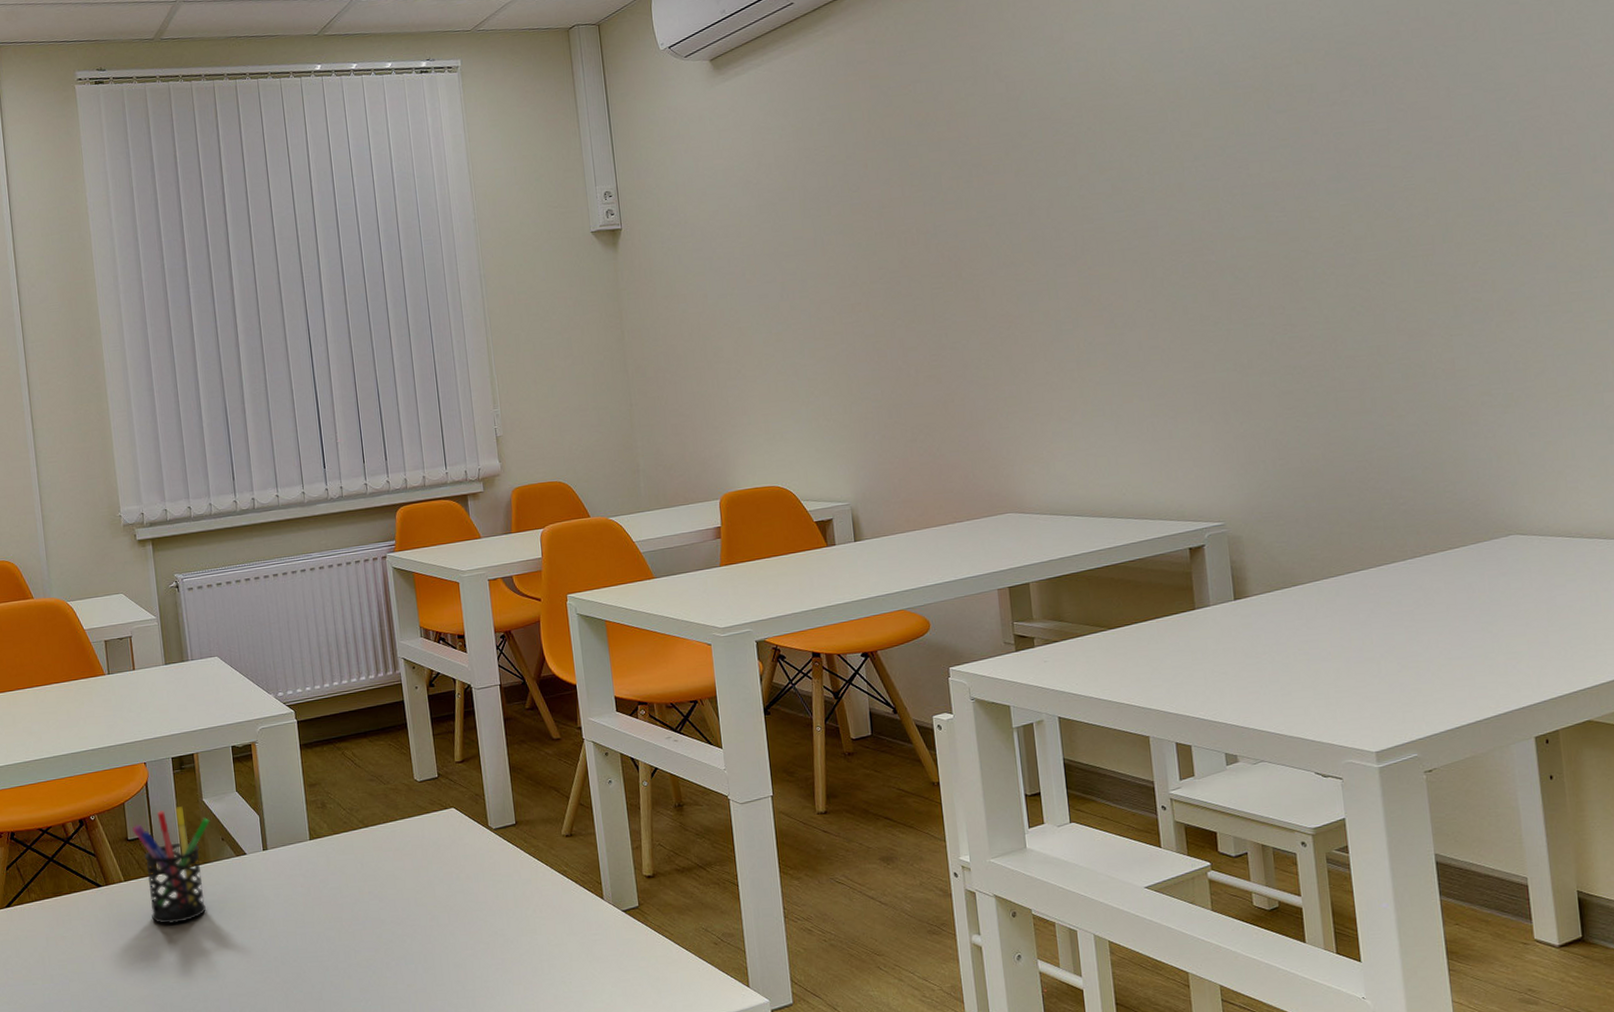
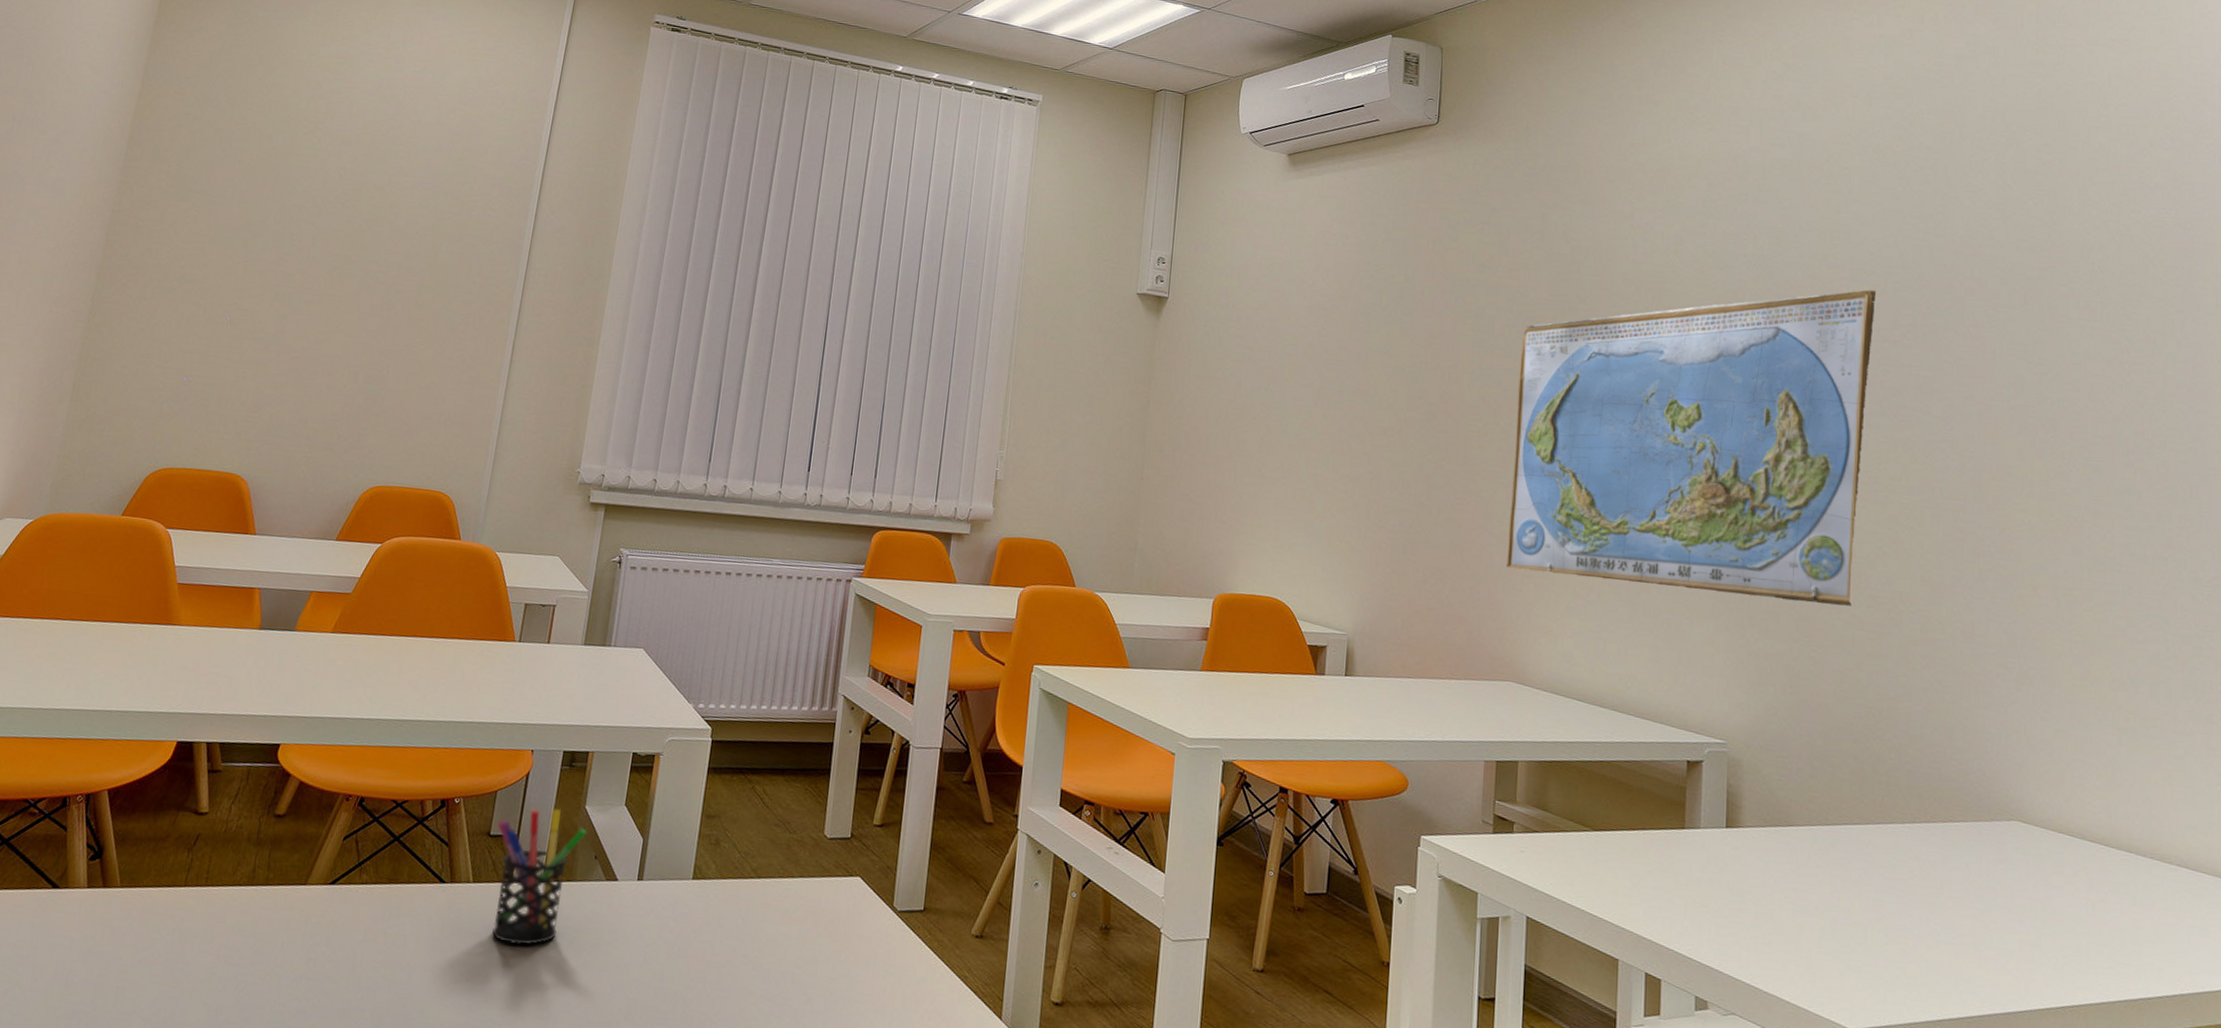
world map: none [971,54,1331,410] -> present [1505,289,1877,606]

